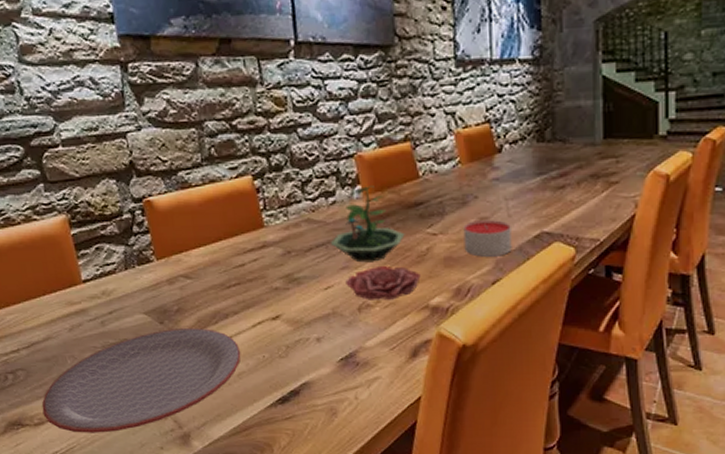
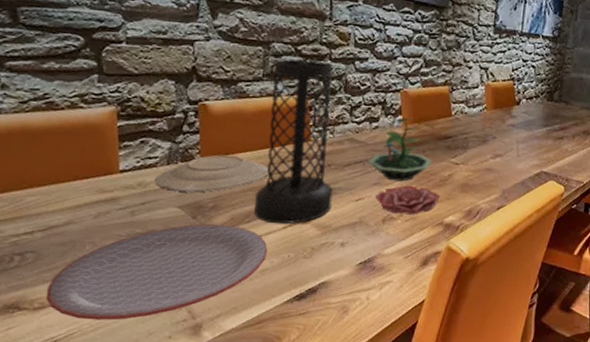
plate: none [117,252,227,297] -> present [155,154,269,193]
vase: none [210,134,300,323] -> present [254,59,333,224]
candle: present [463,219,512,257] -> none [479,156,519,187]

